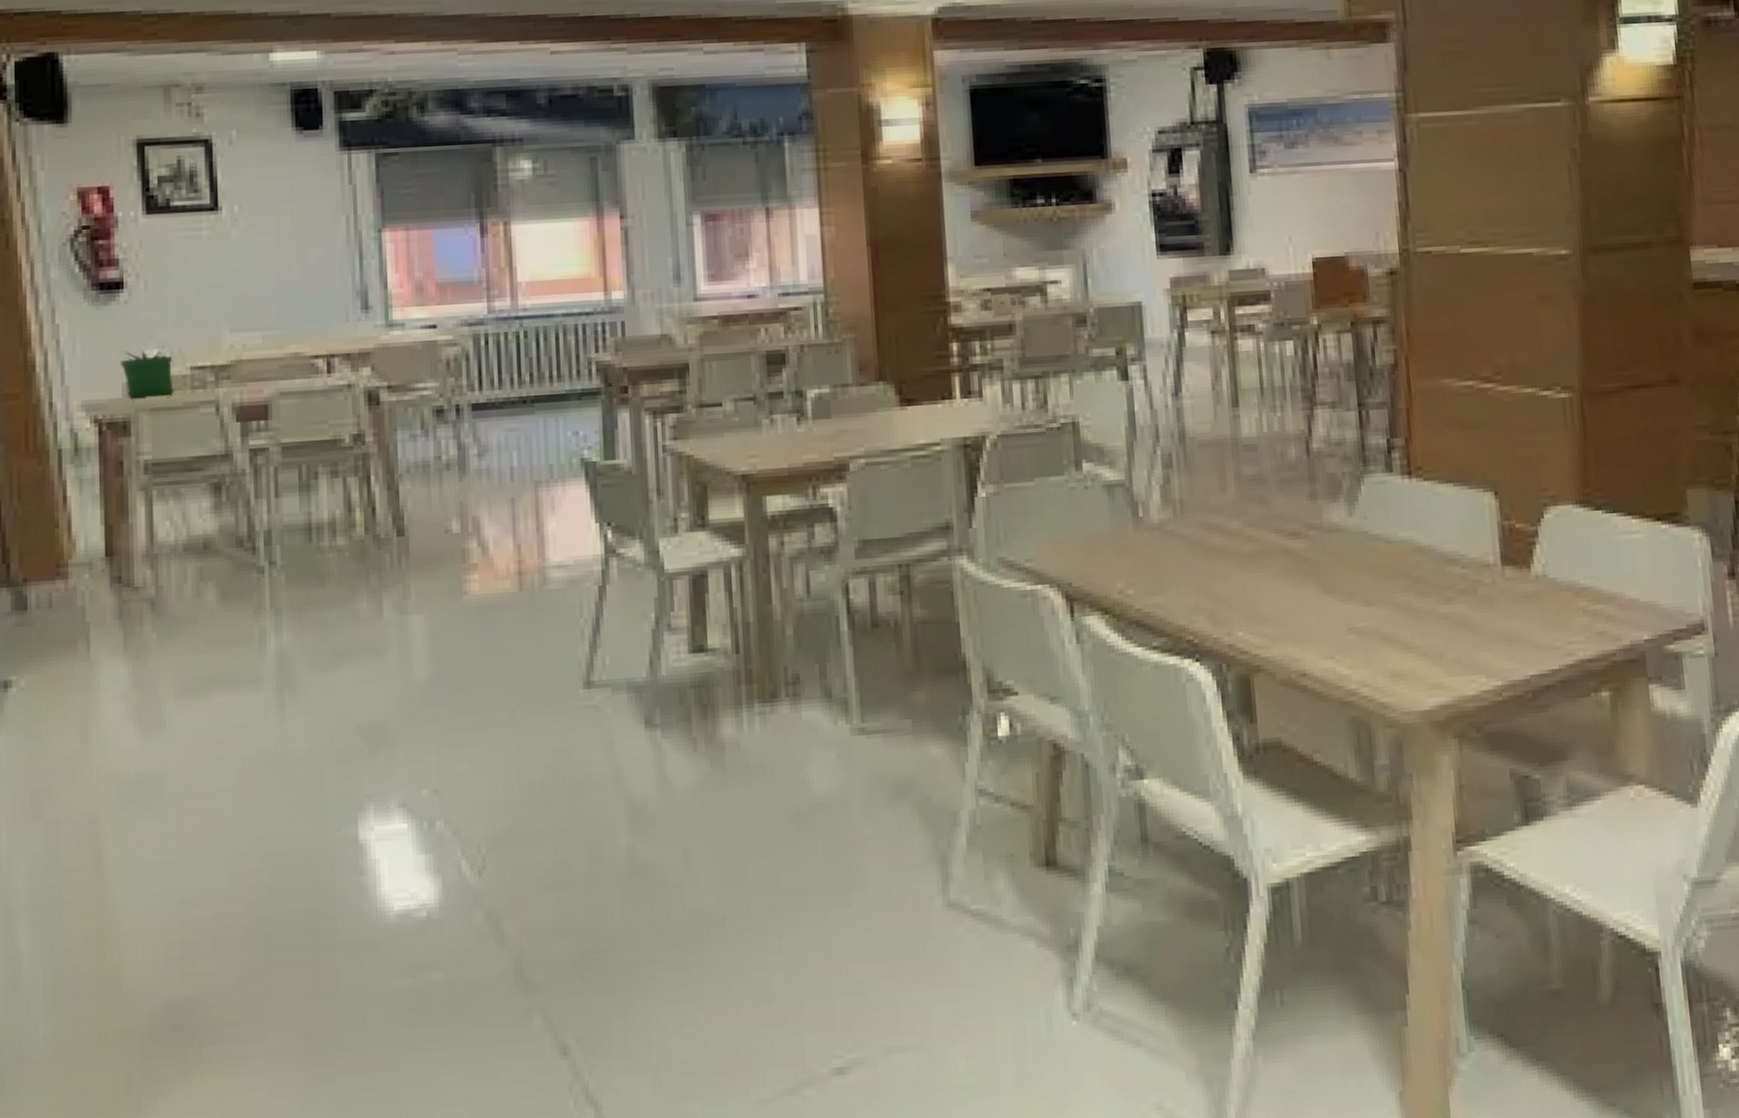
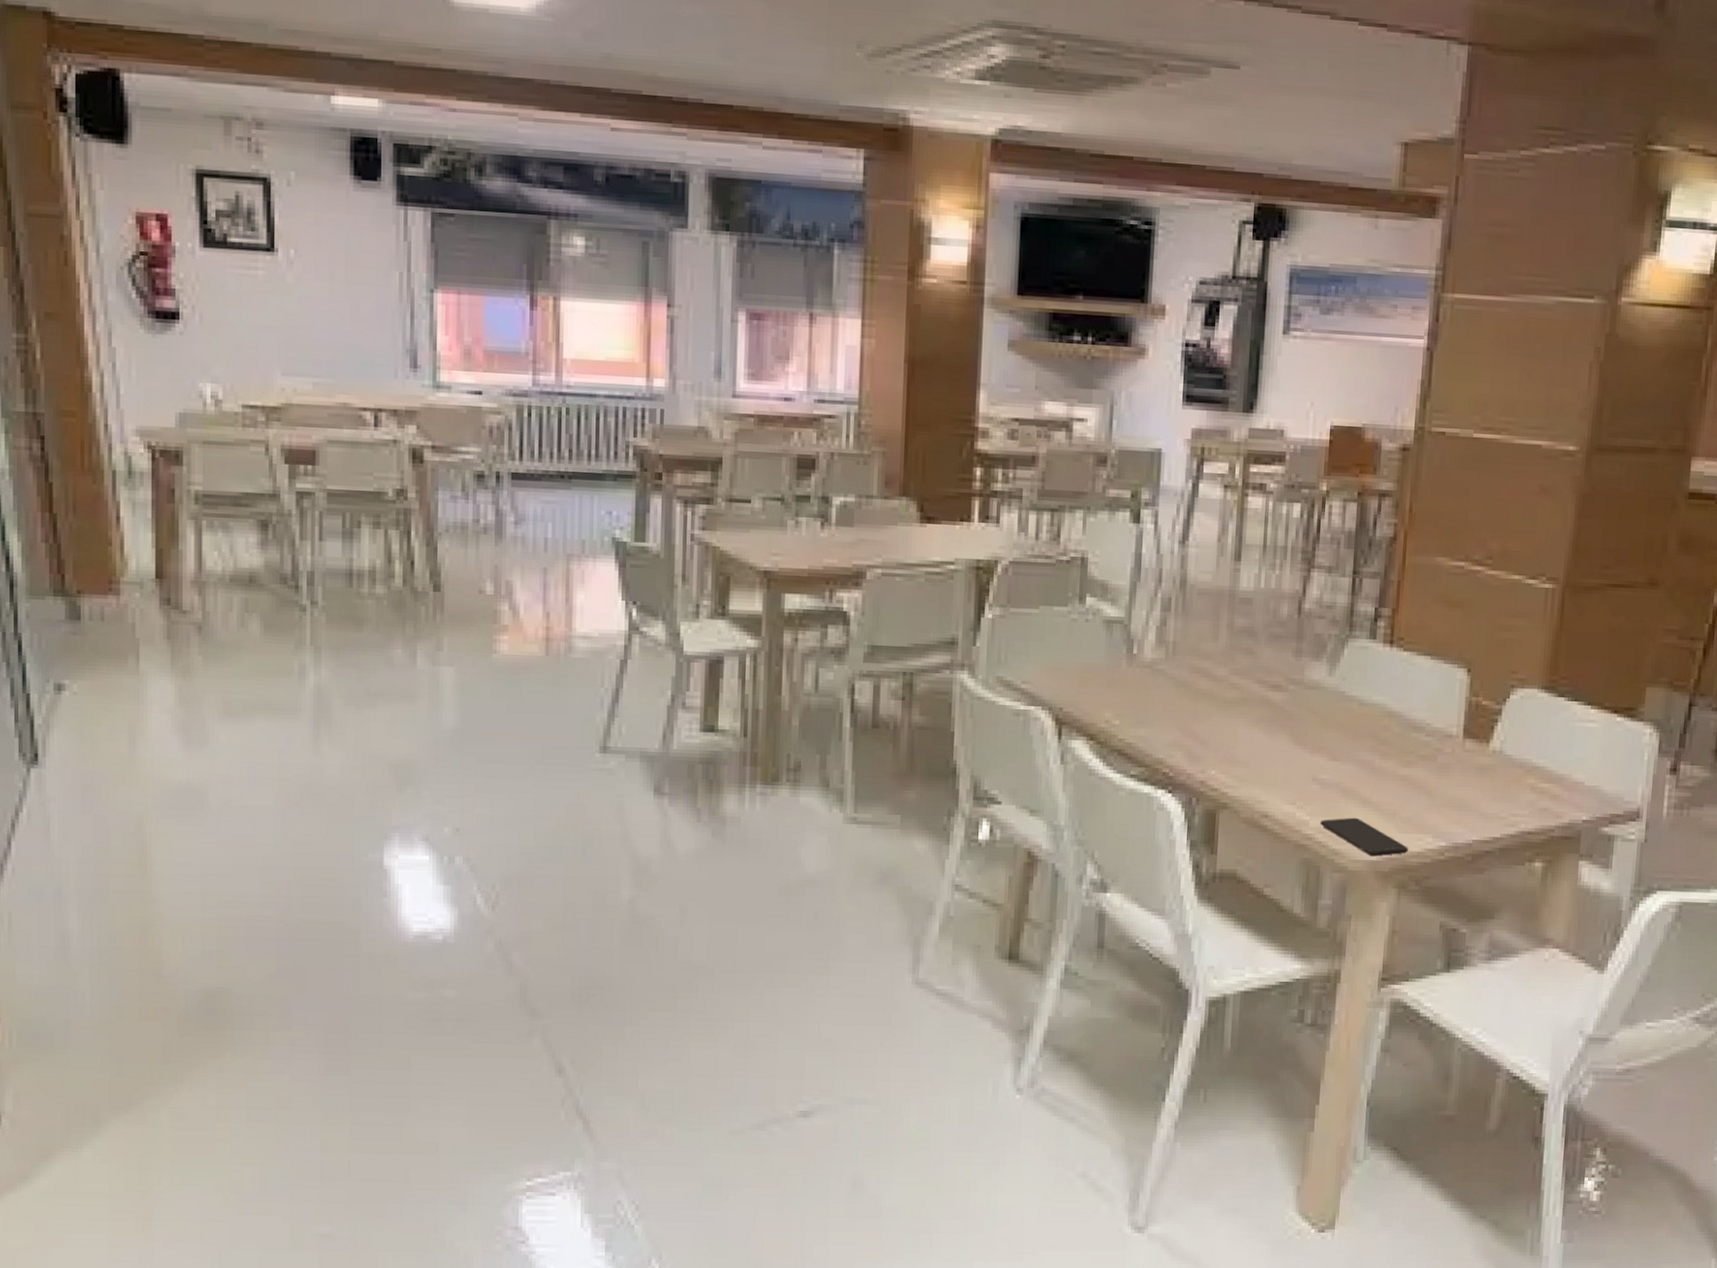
planter: present [120,348,174,402] -> none [174,380,226,433]
smartphone: none [1363,665,1462,706] -> present [1320,817,1408,857]

